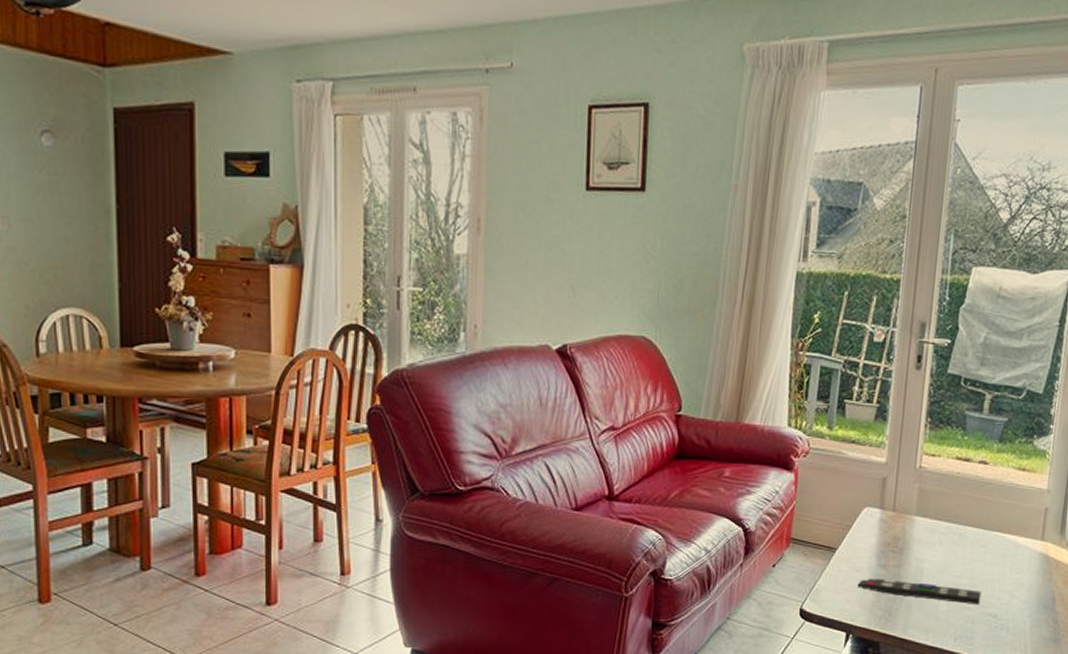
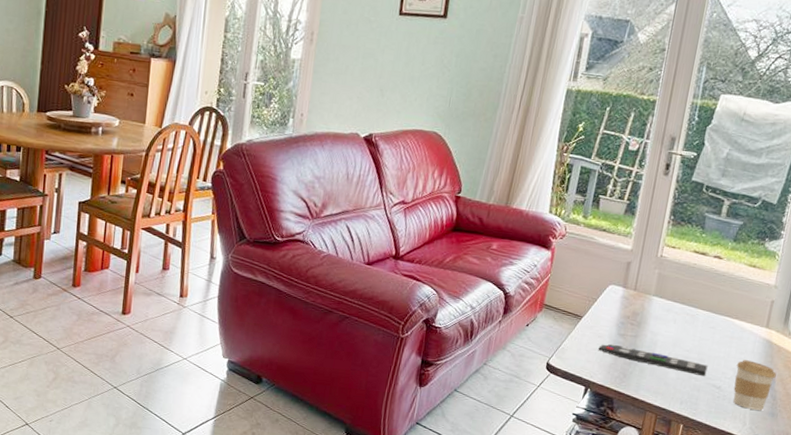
coffee cup: none [1011,580,1056,637] -> present [733,360,777,411]

